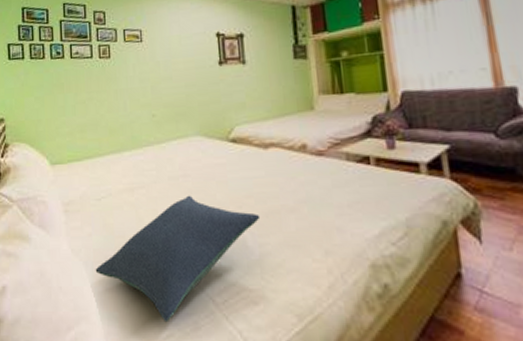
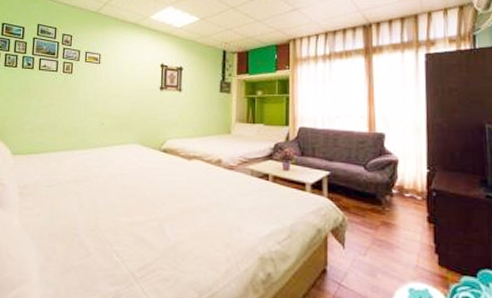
pillow: present [95,195,261,323] -> none [39,190,179,290]

